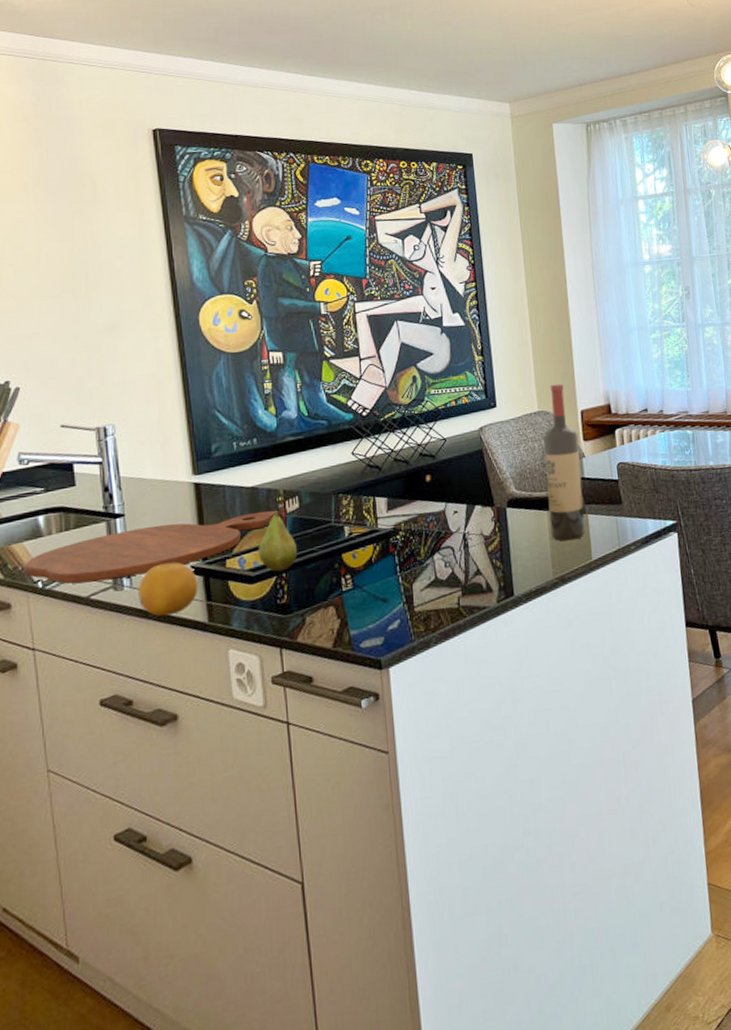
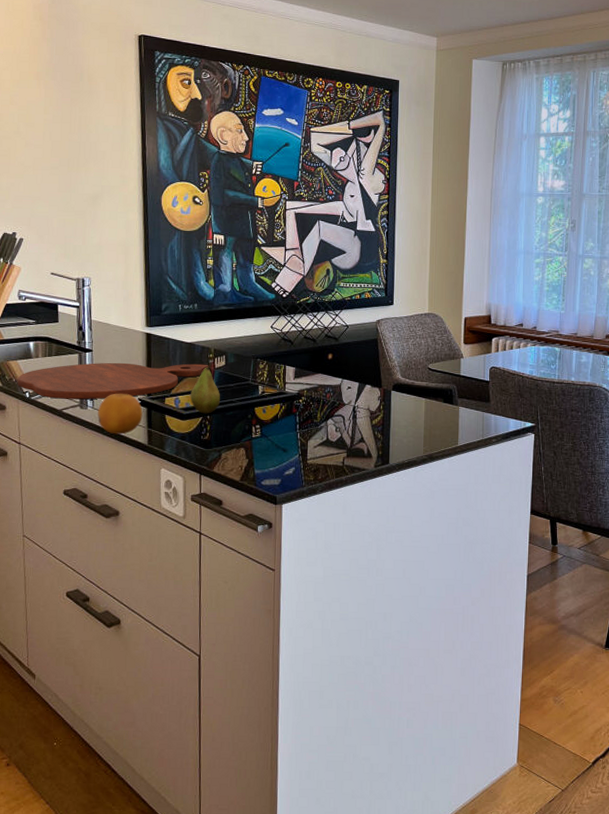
wine bottle: present [543,383,586,541] -> none [426,291,460,426]

